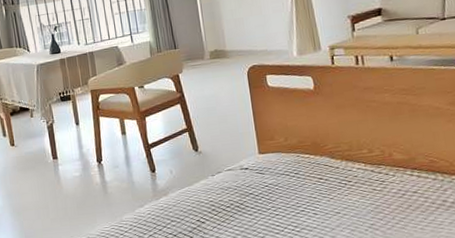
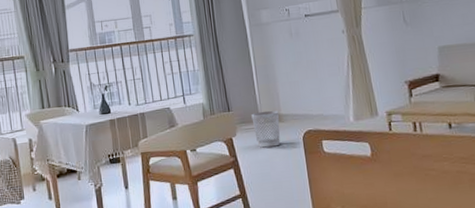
wastebasket: none [197,47,226,84] -> present [251,110,281,148]

